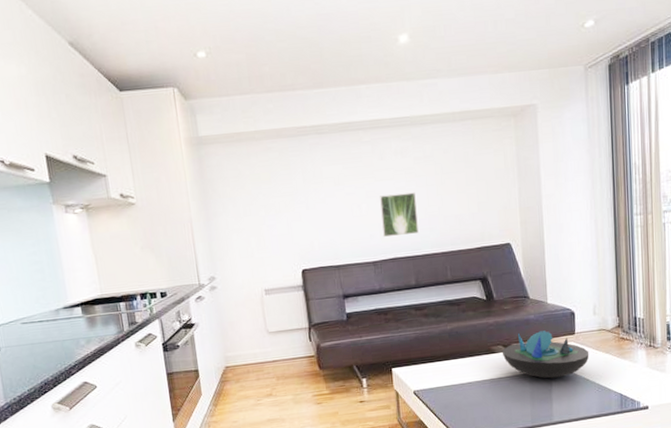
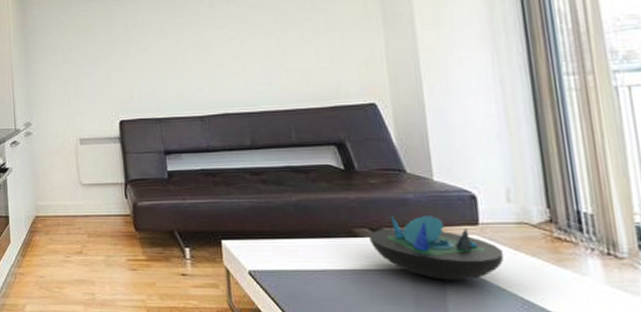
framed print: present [380,192,419,237] -> none [208,42,255,90]

